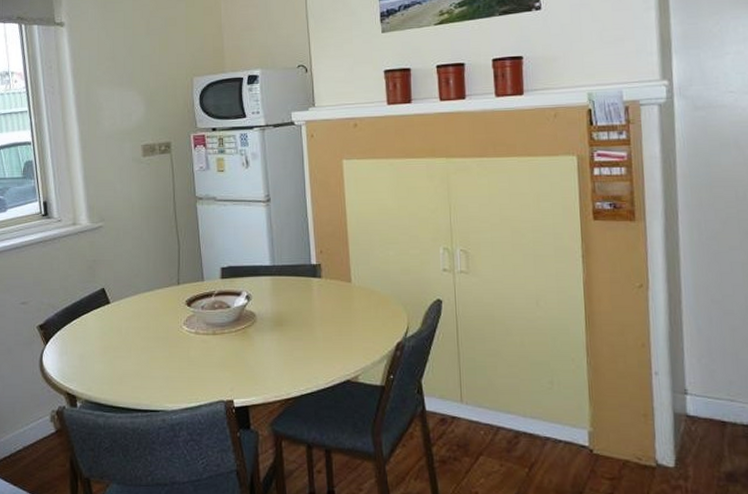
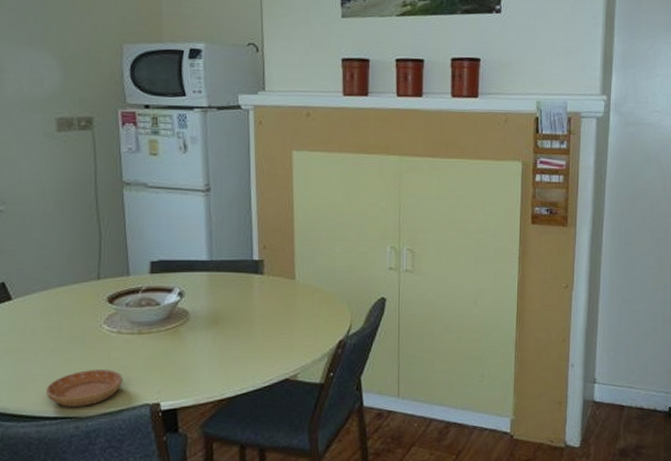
saucer: none [137,367,201,401] -> present [45,370,123,407]

